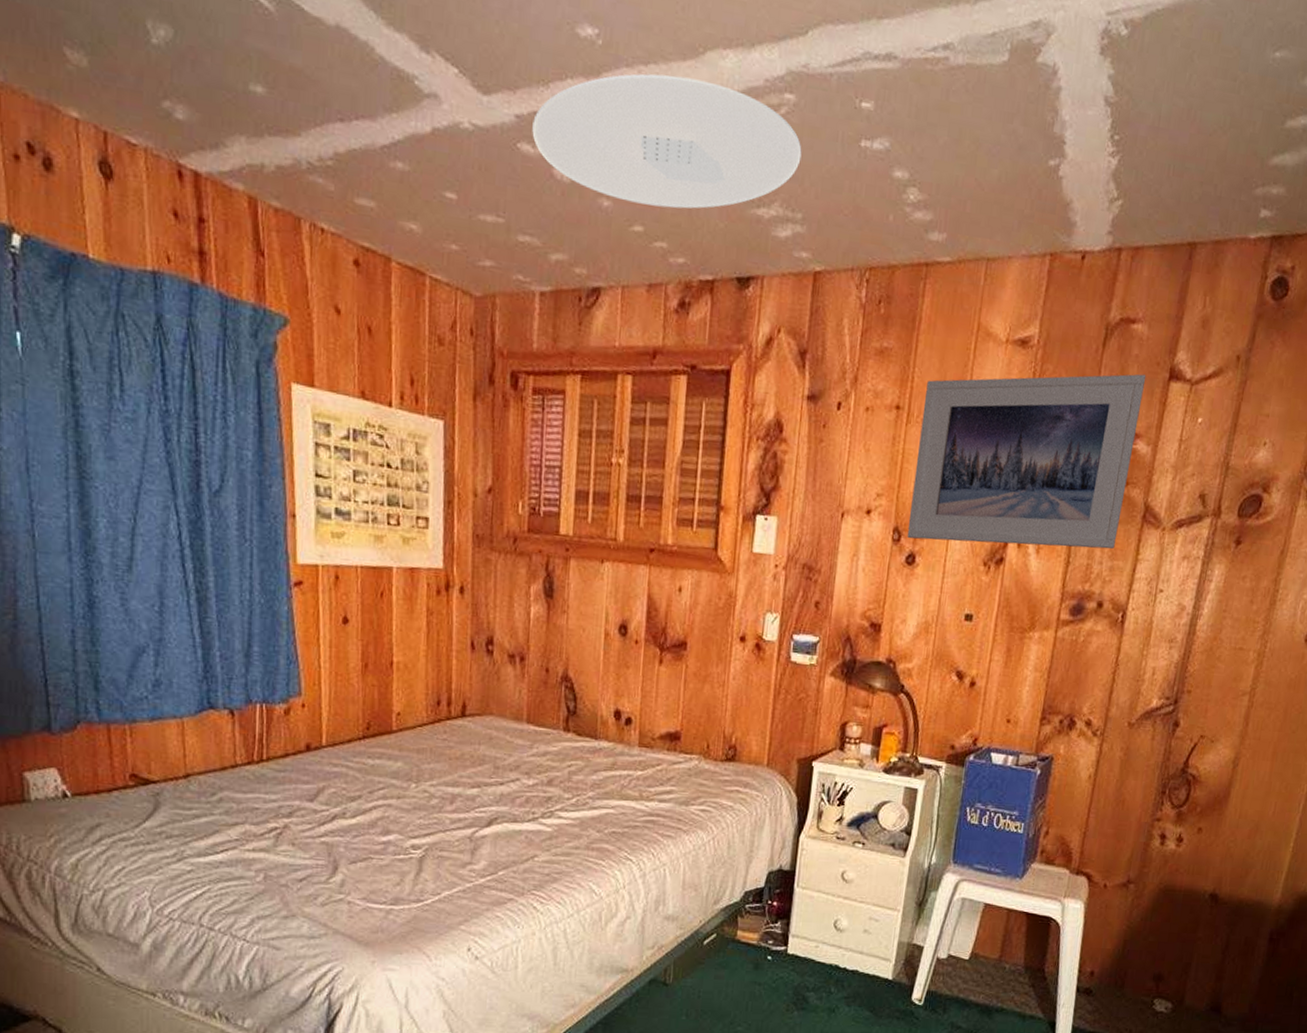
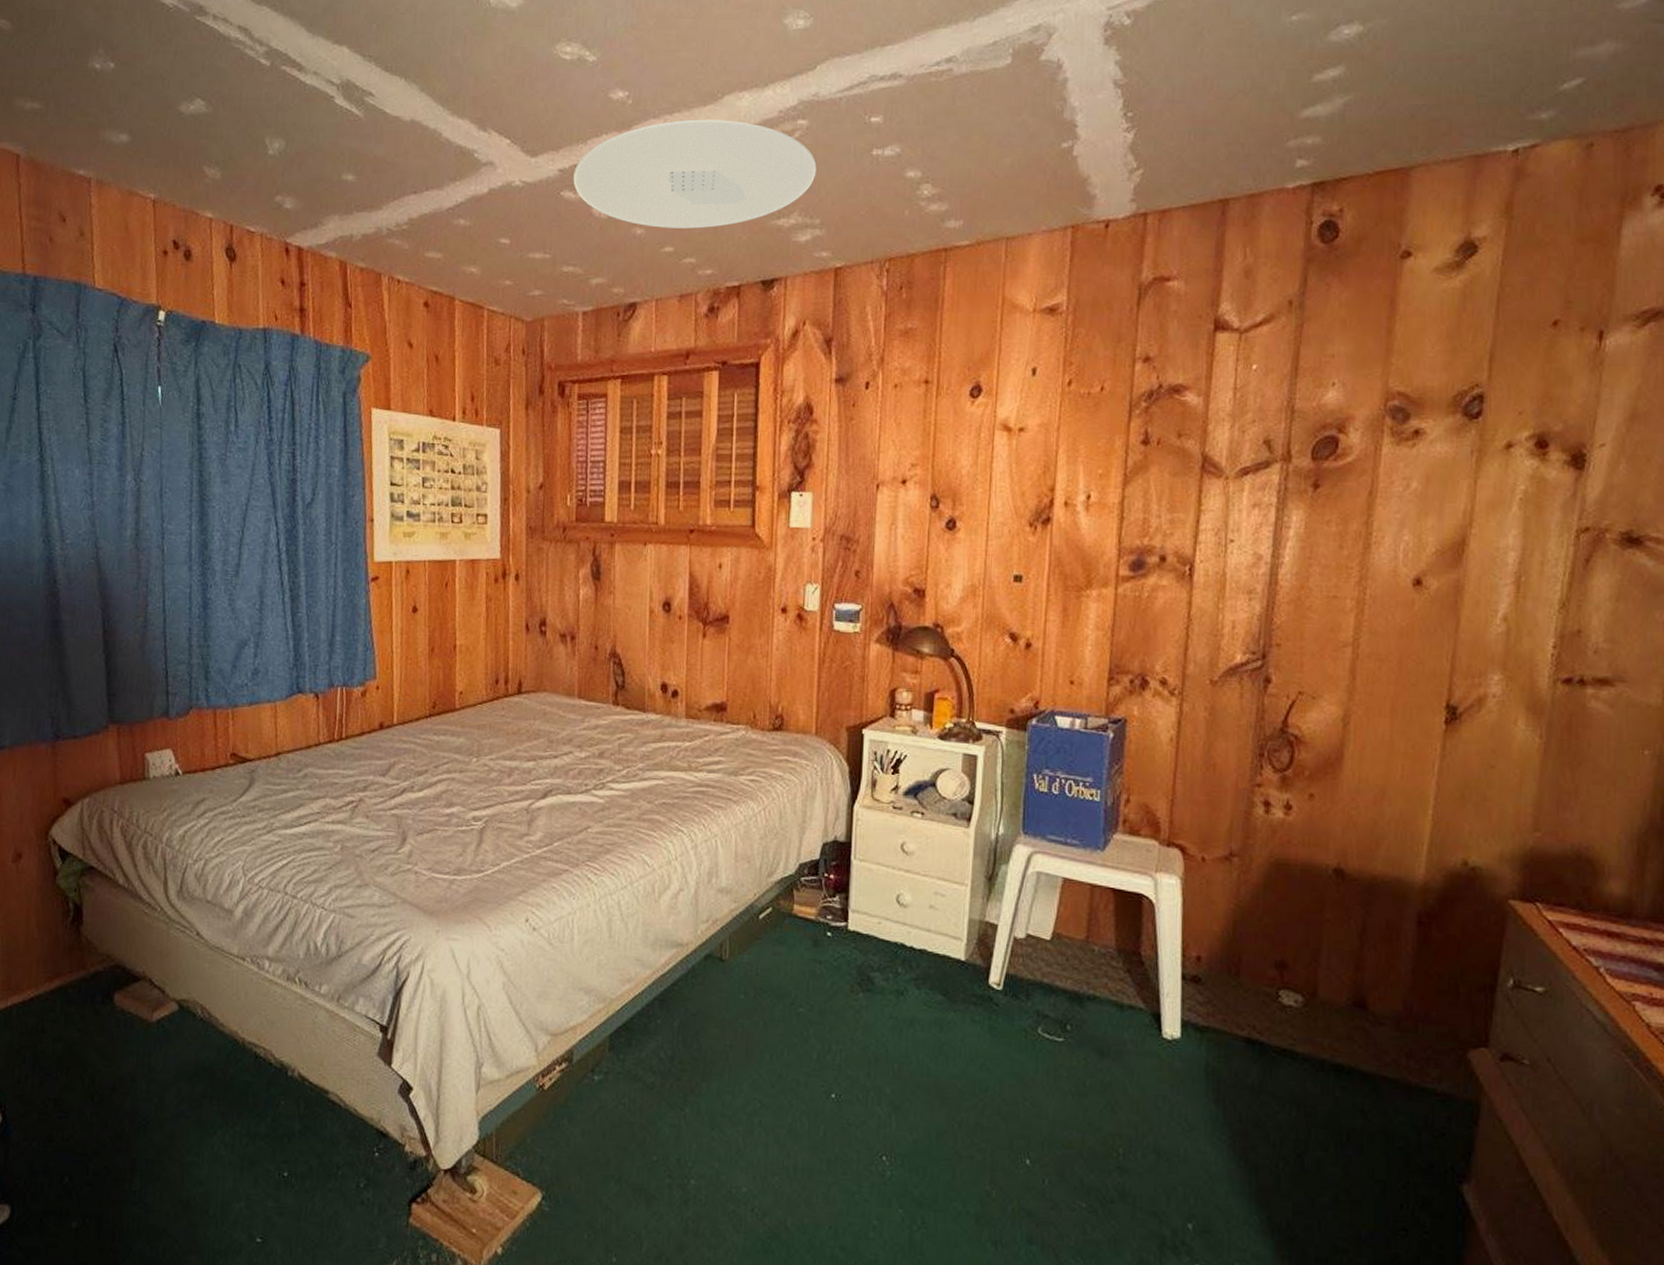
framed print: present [907,374,1146,550] -> none [945,328,1189,505]

